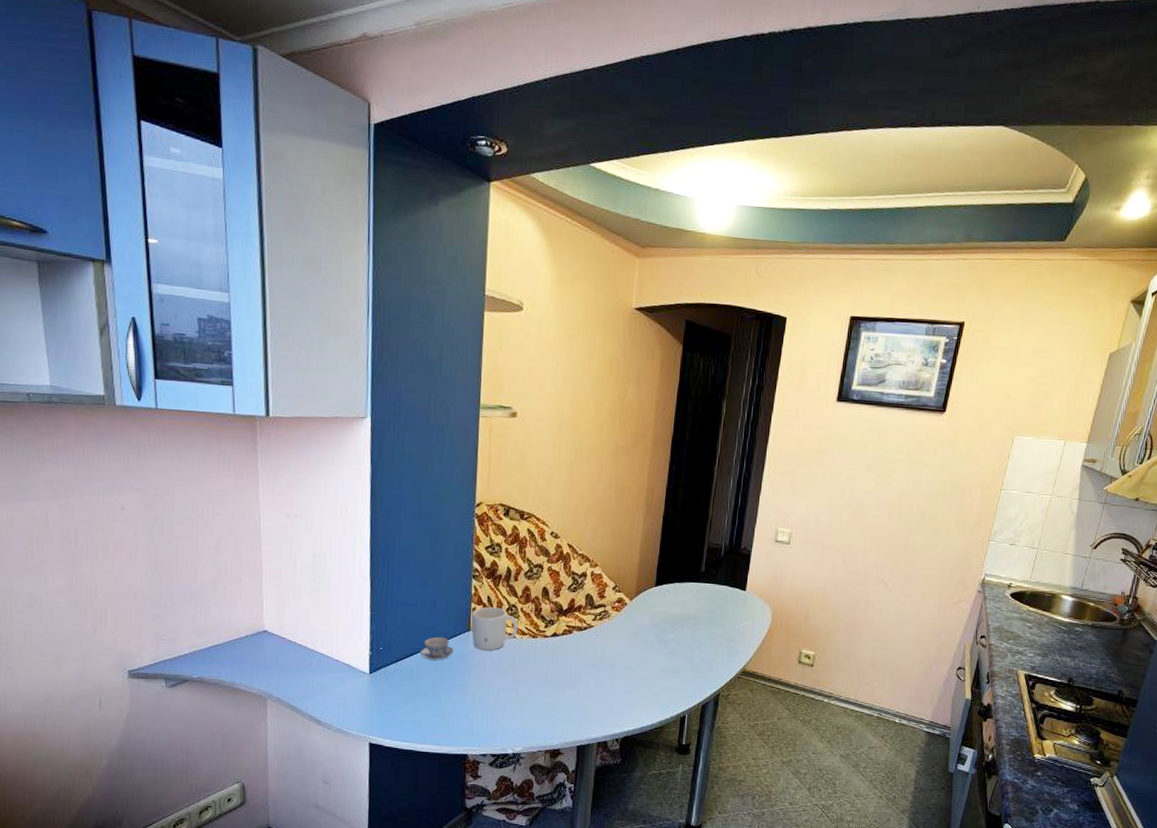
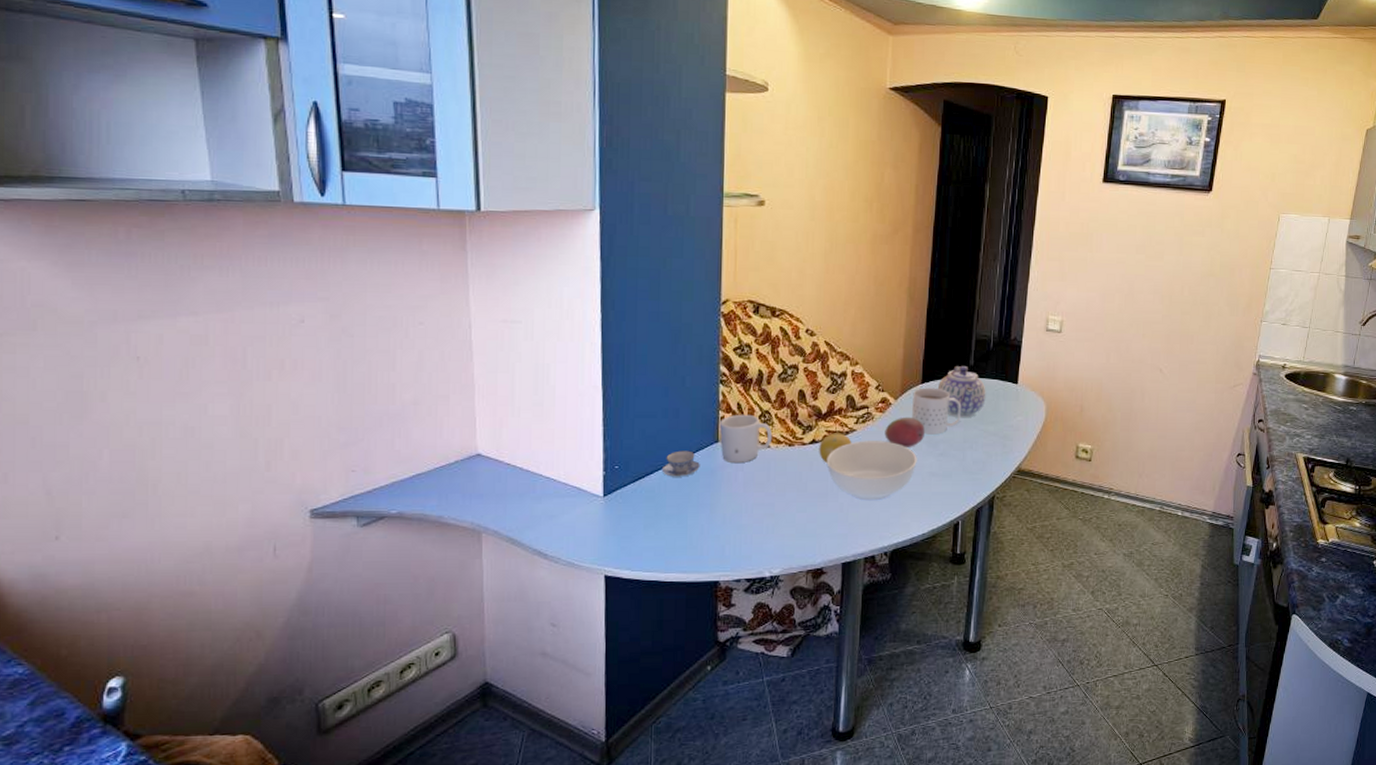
fruit: none [559,628,590,656] -> present [819,433,852,464]
bowl: none [566,636,649,692] -> present [826,441,917,501]
fruit: none [619,616,657,645] -> present [884,417,925,447]
mug: none [645,590,692,634] -> present [912,387,962,435]
teapot: none [670,571,716,621] -> present [937,365,986,418]

